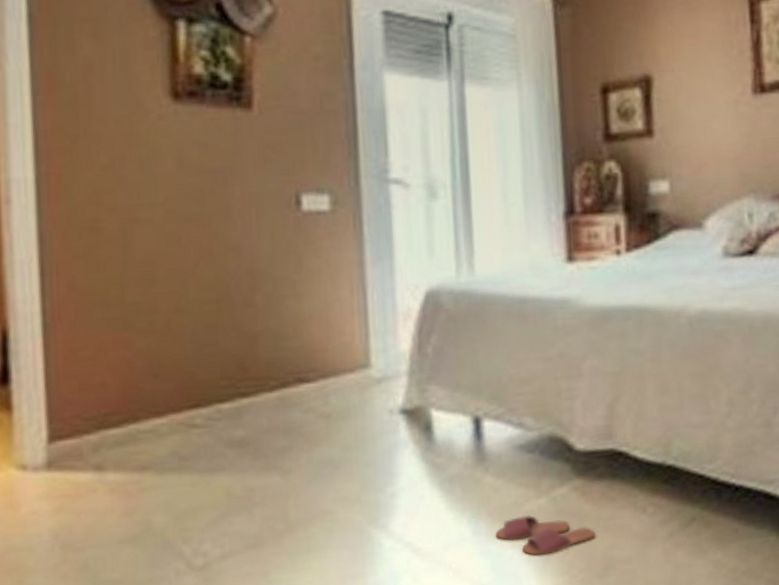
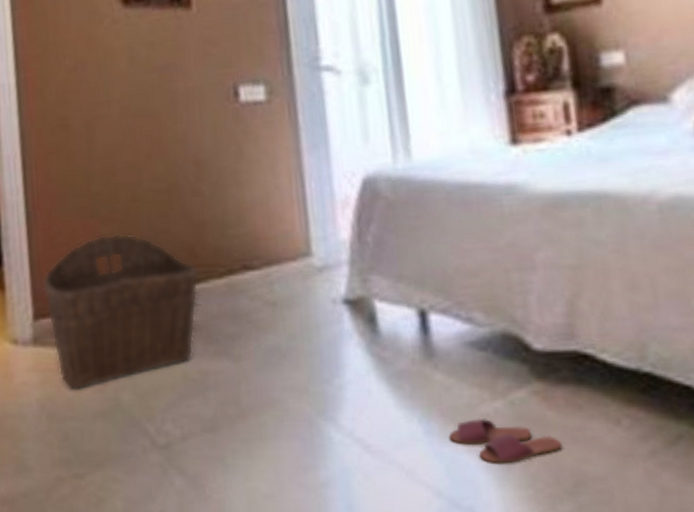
wicker basket: none [60,345,250,516] -> present [42,232,200,389]

